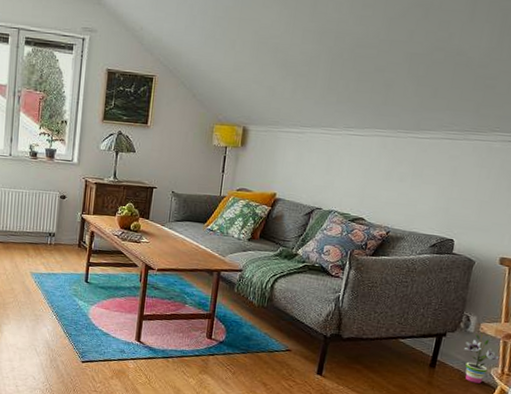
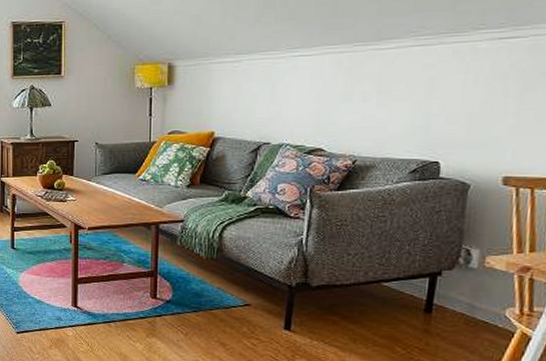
potted plant: present [463,332,501,384] -> none [466,267,517,328]

